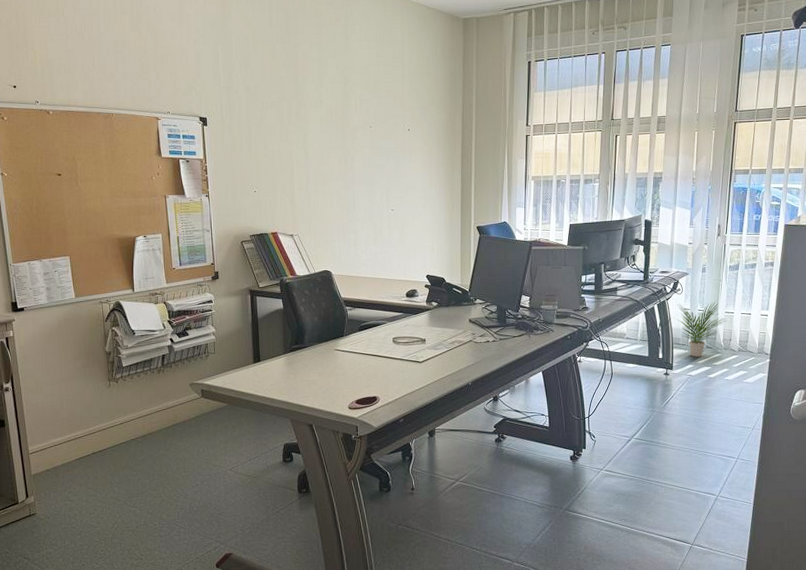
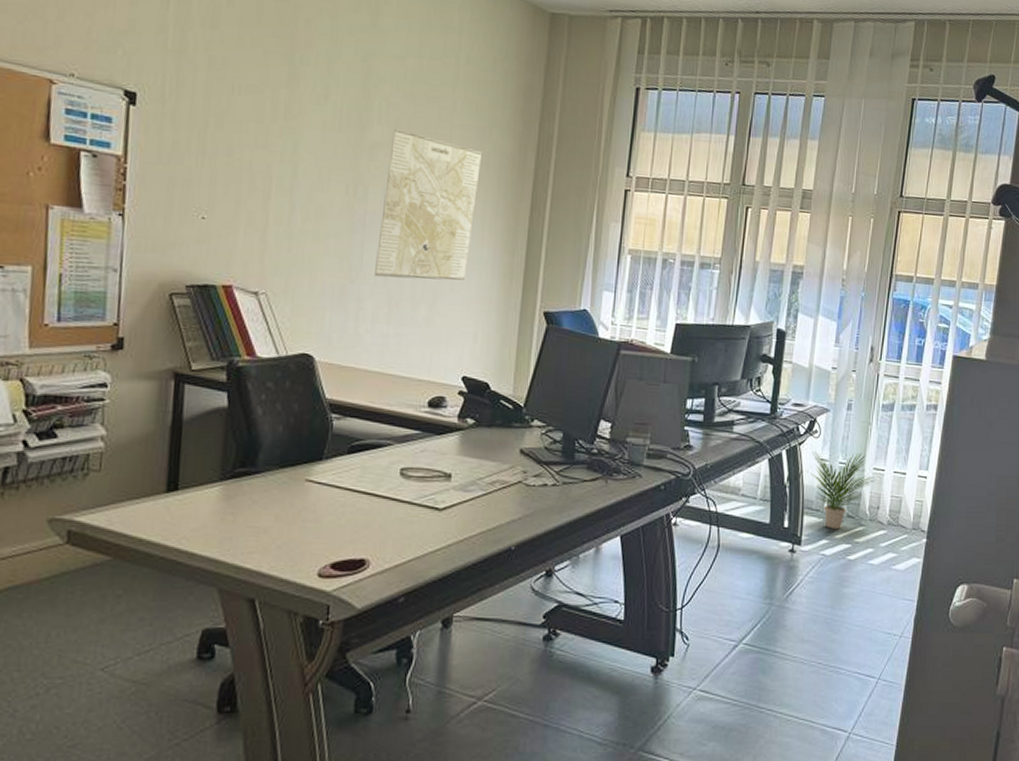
map: none [363,116,426,216] -> present [375,129,483,280]

